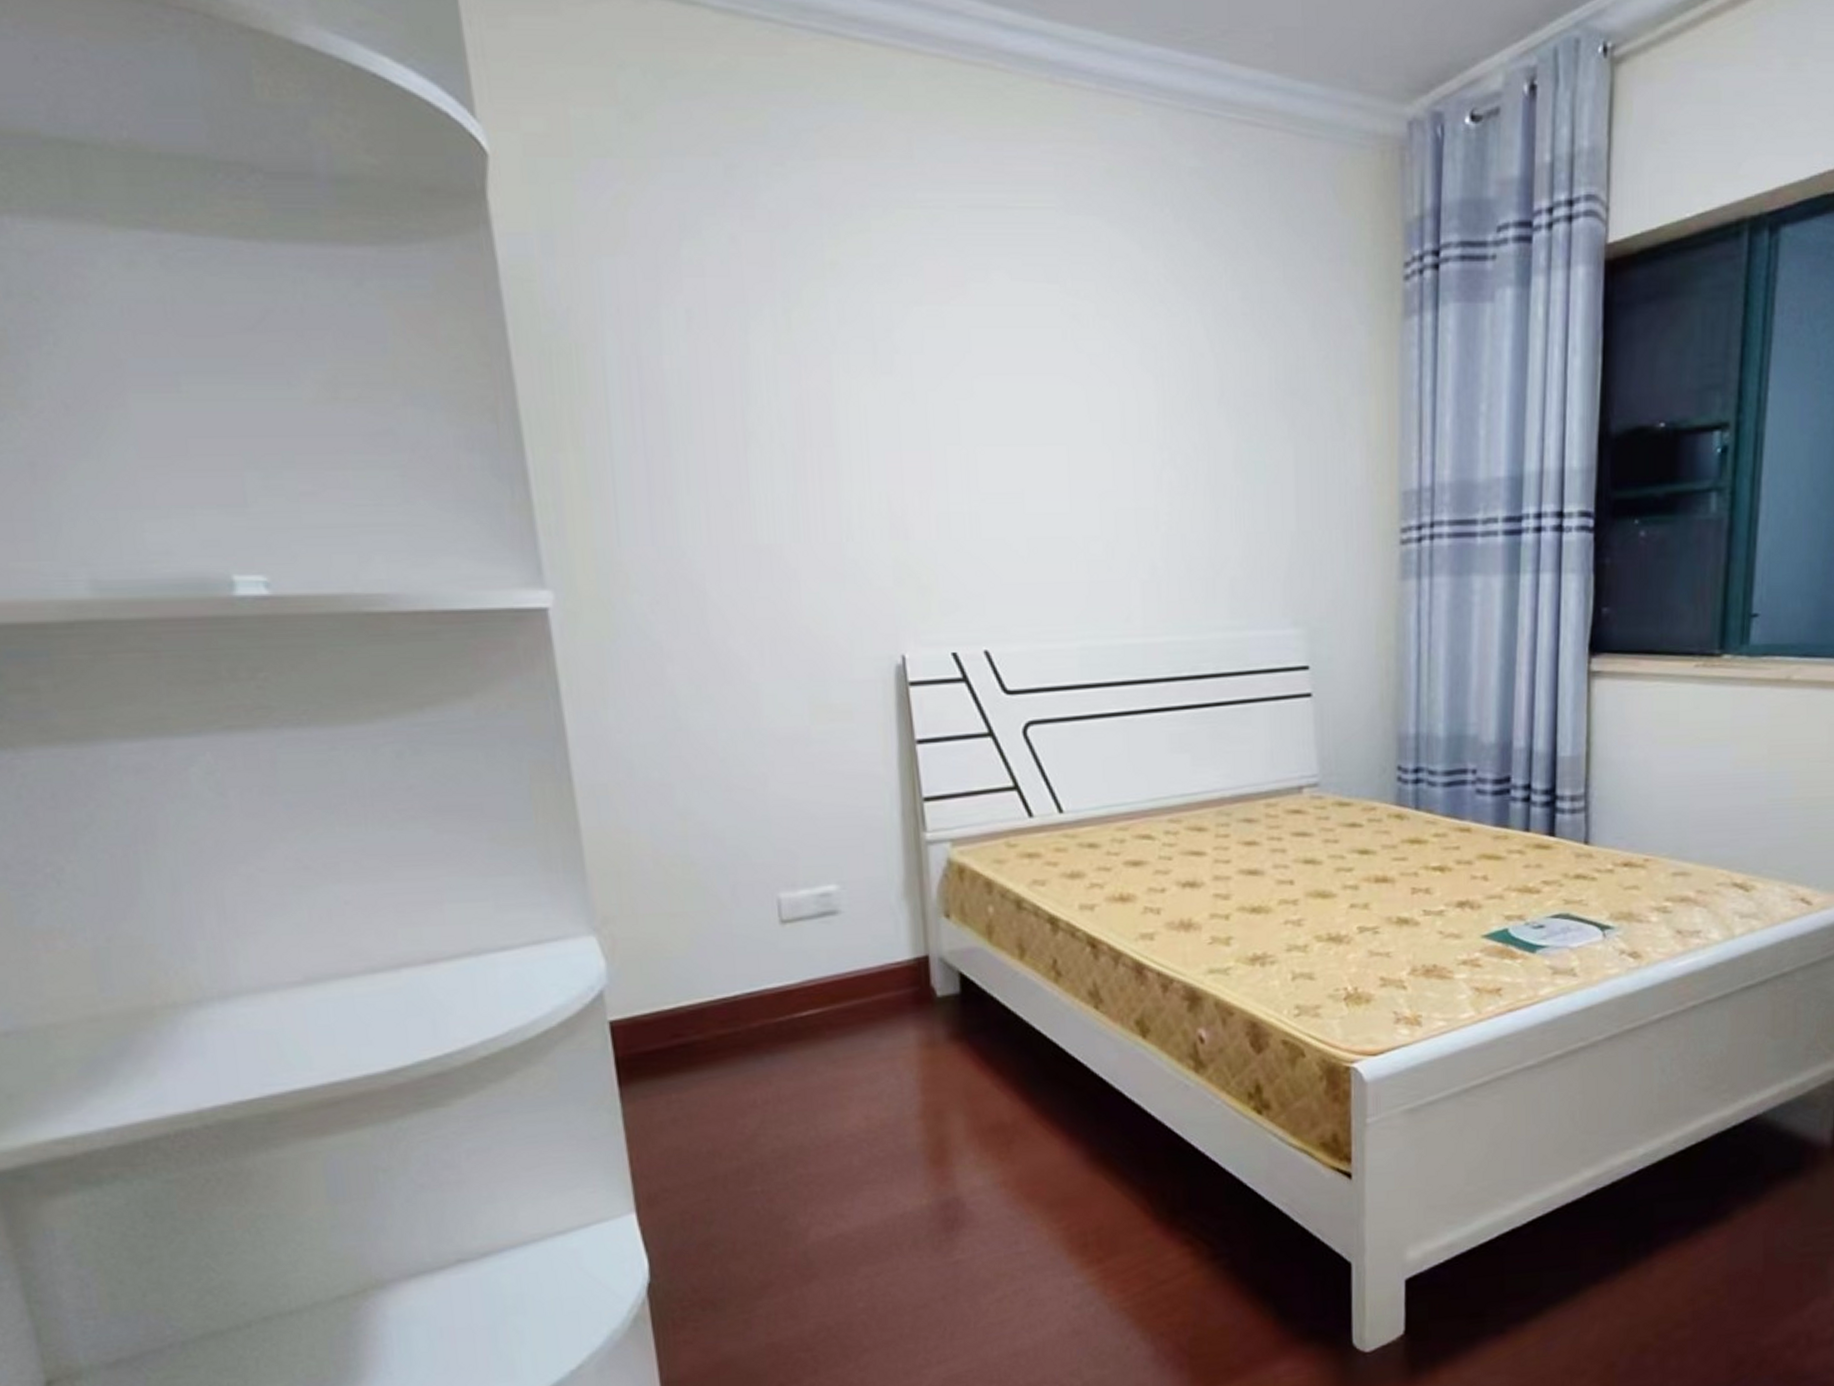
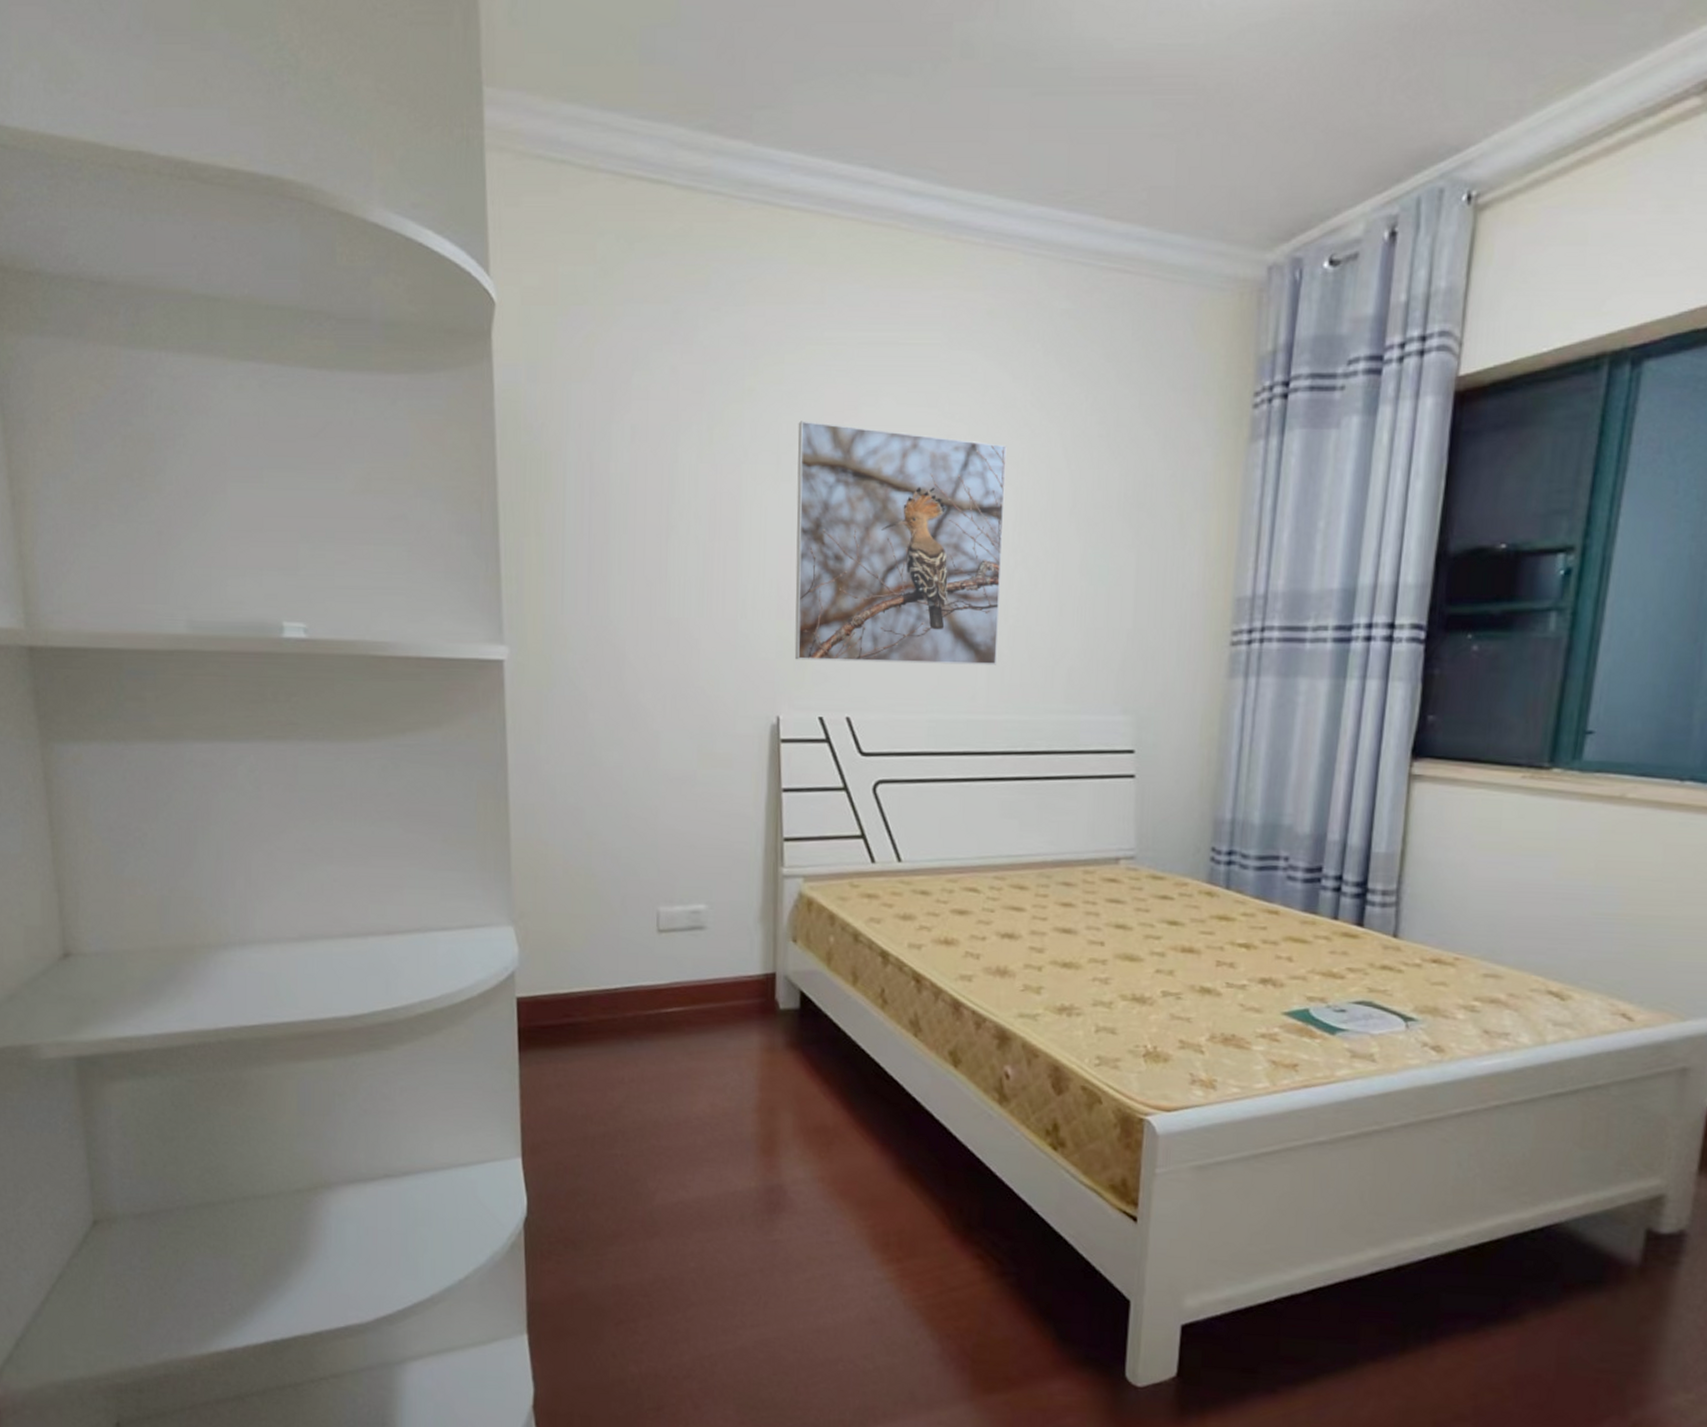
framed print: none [894,300,1151,587] -> present [794,421,1007,665]

